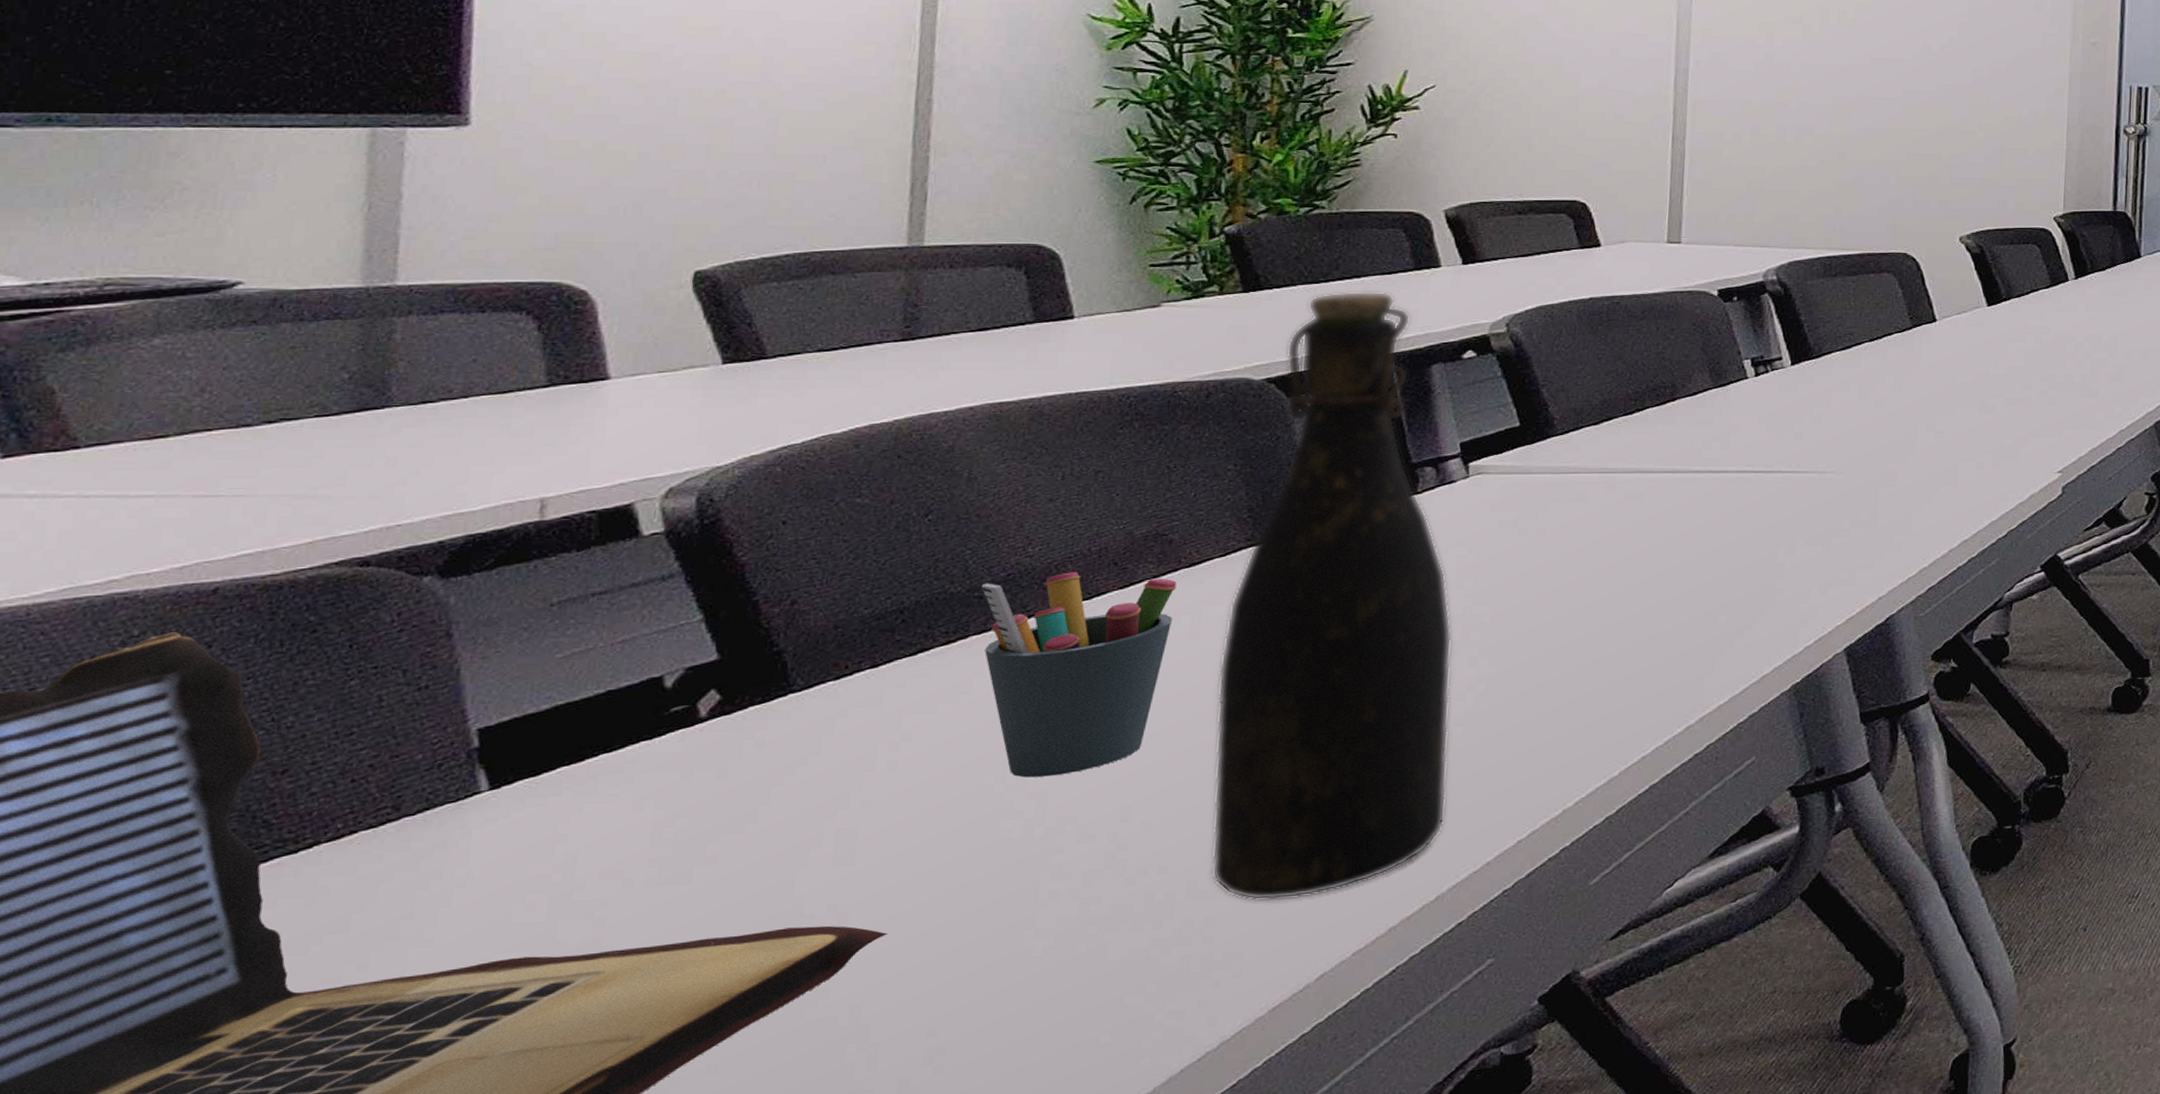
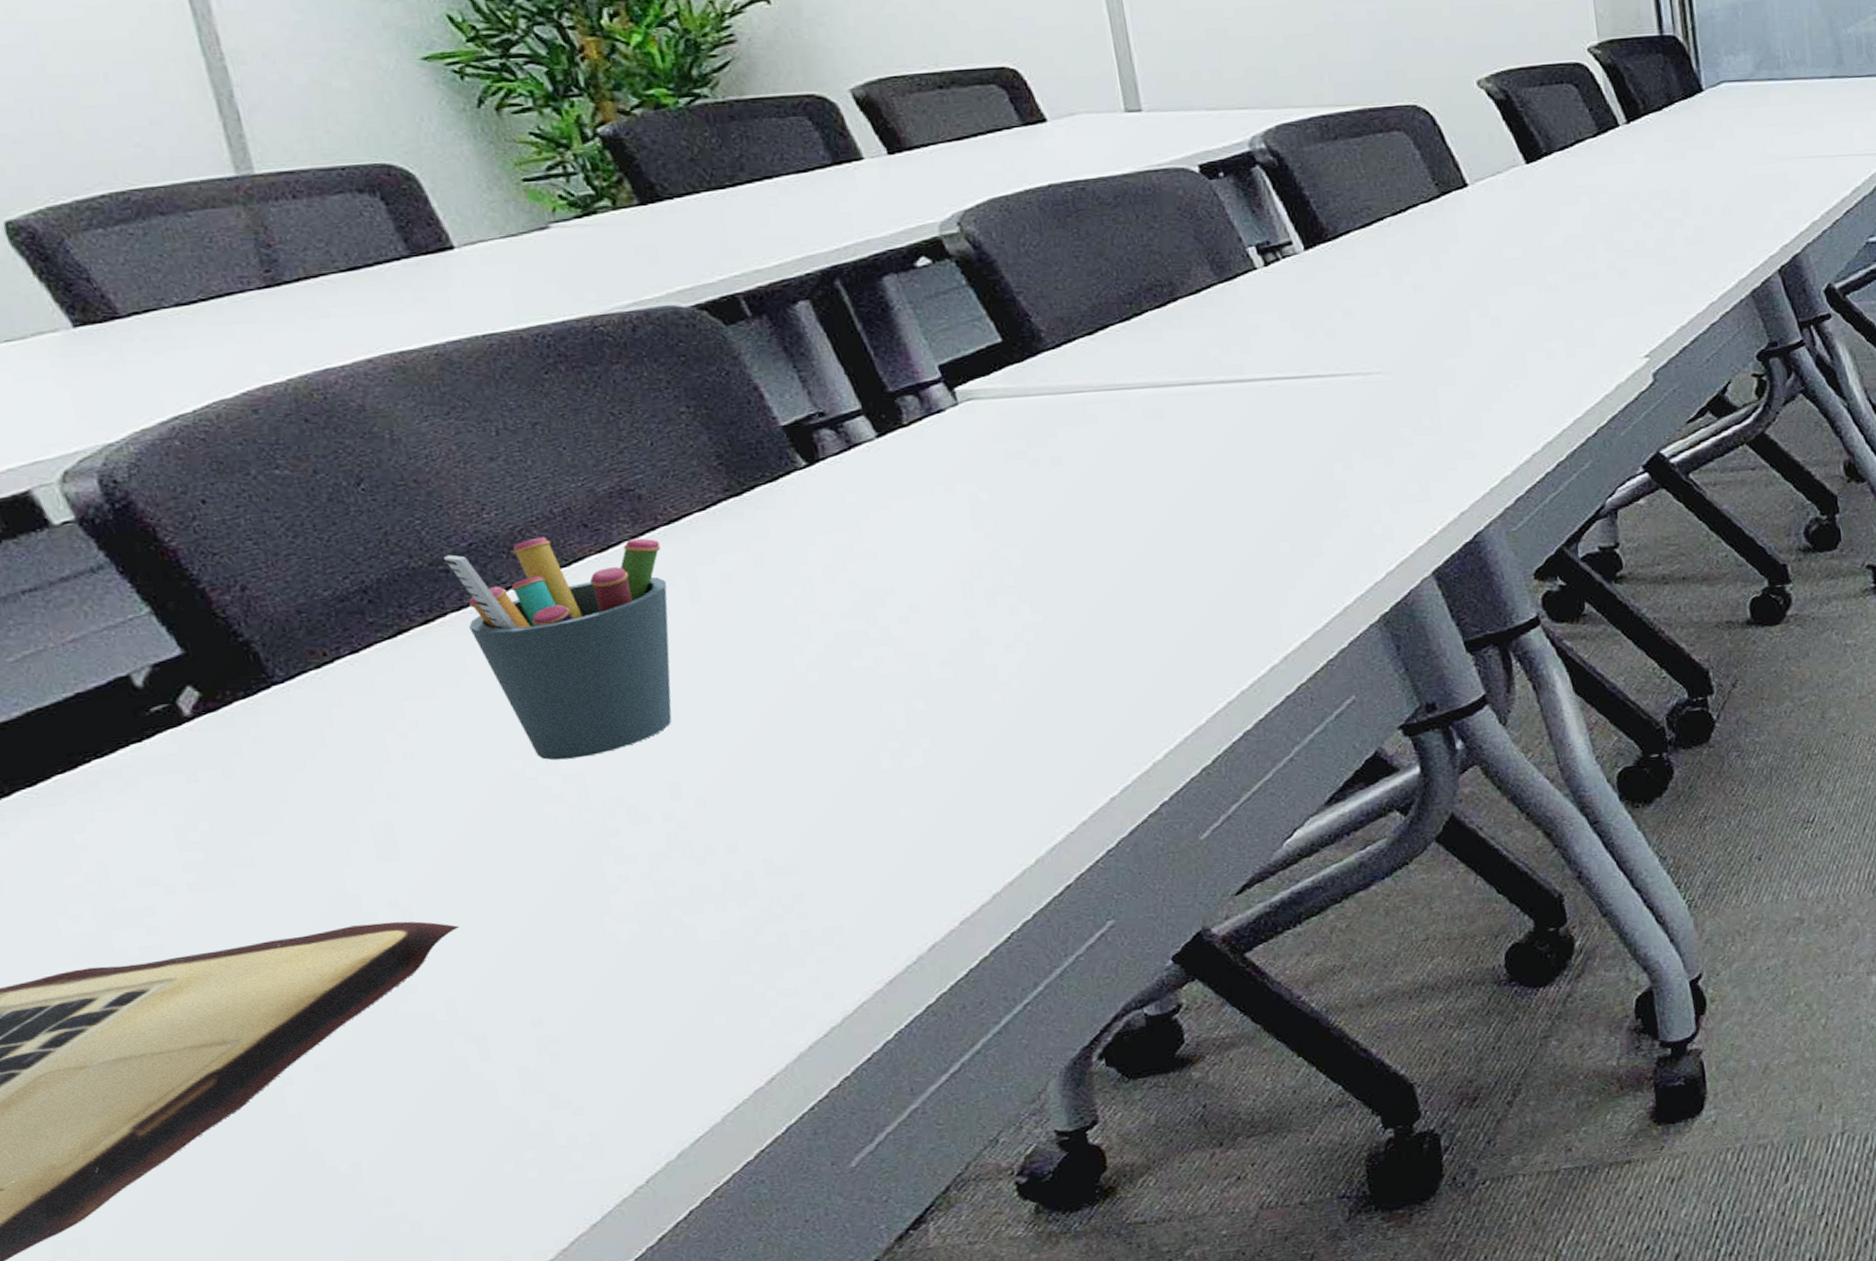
bottle: present [1211,291,1453,901] -> none [708,193,1026,874]

